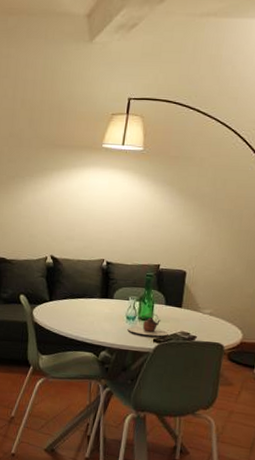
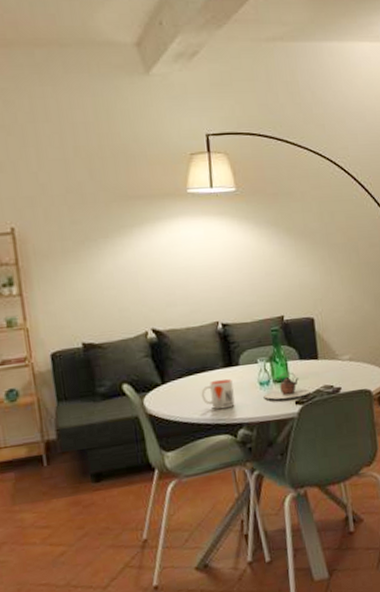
mug: none [77,307,105,332] -> present [201,379,235,410]

